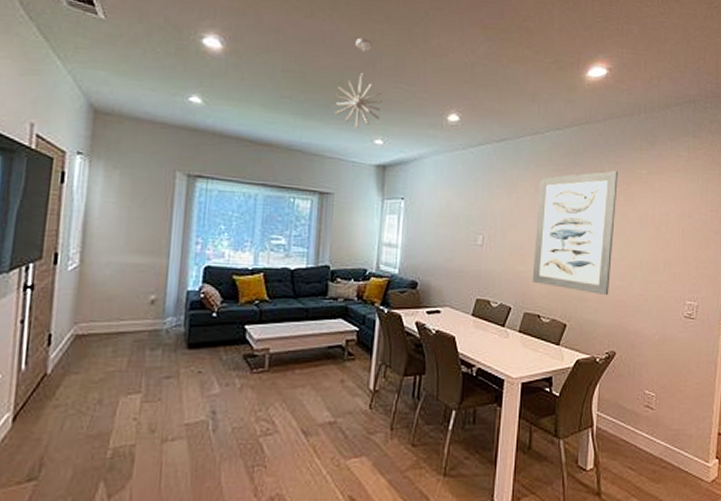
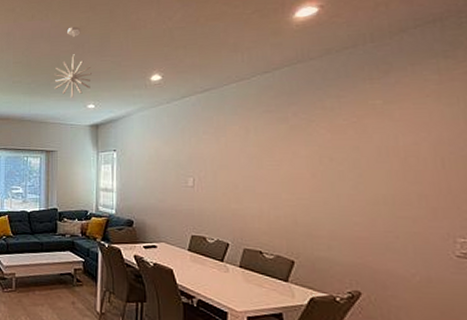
wall art: present [532,171,618,296] -> none [249,105,346,233]

